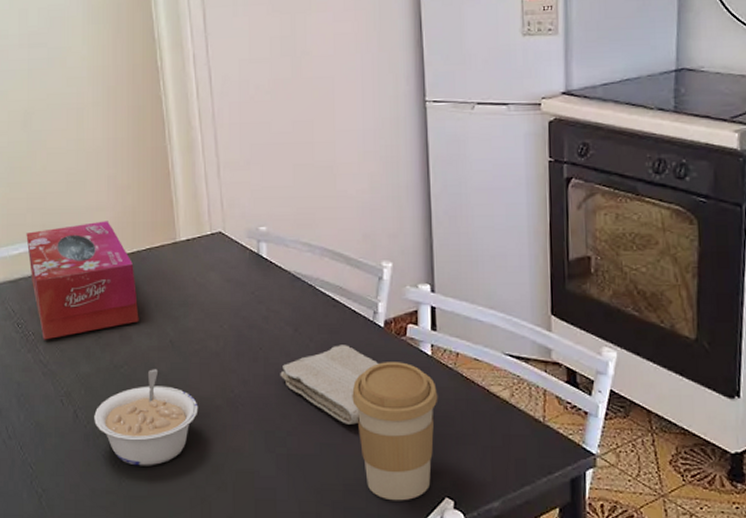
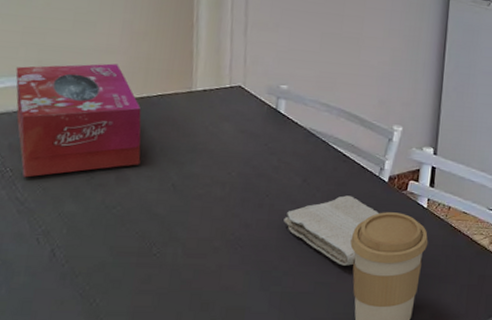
legume: present [94,369,198,466] -> none [74,211,195,304]

